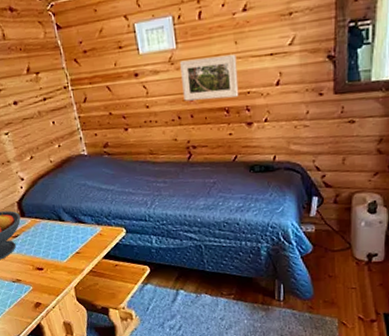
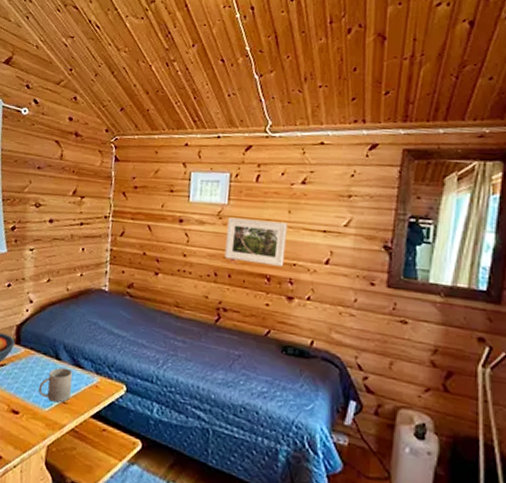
mug: none [52,226,82,255] -> present [38,367,73,403]

